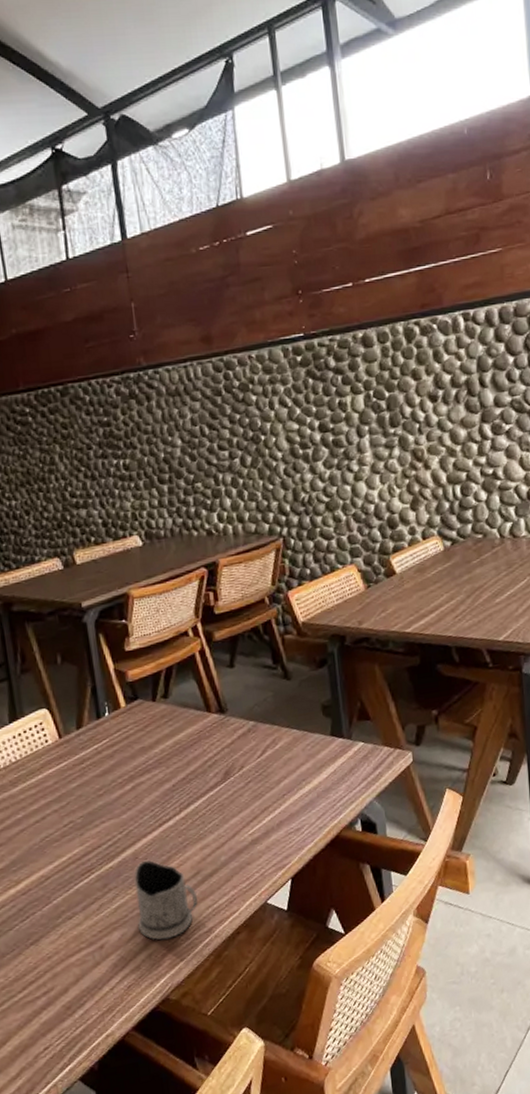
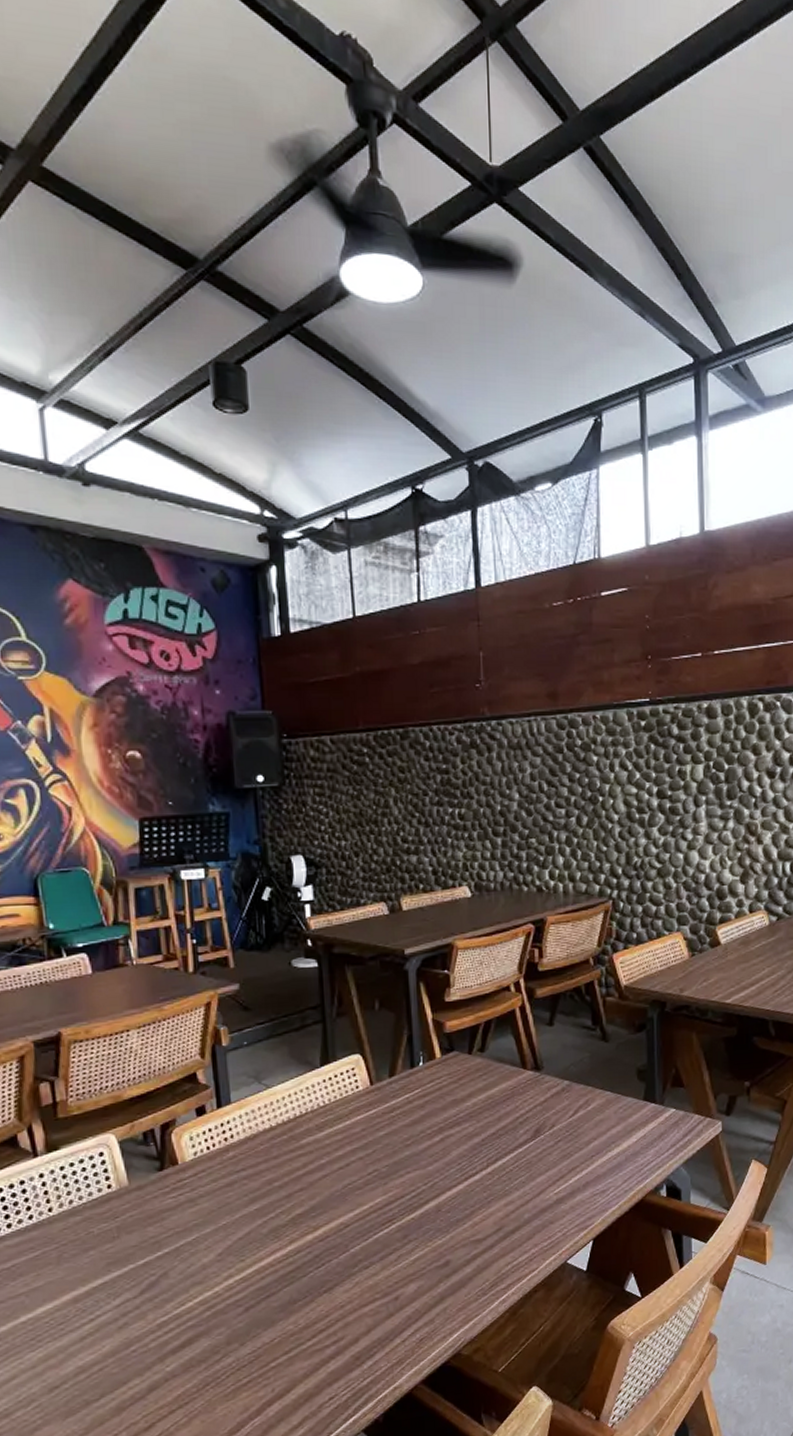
tea glass holder: present [134,860,199,941] -> none [434,1213,498,1295]

